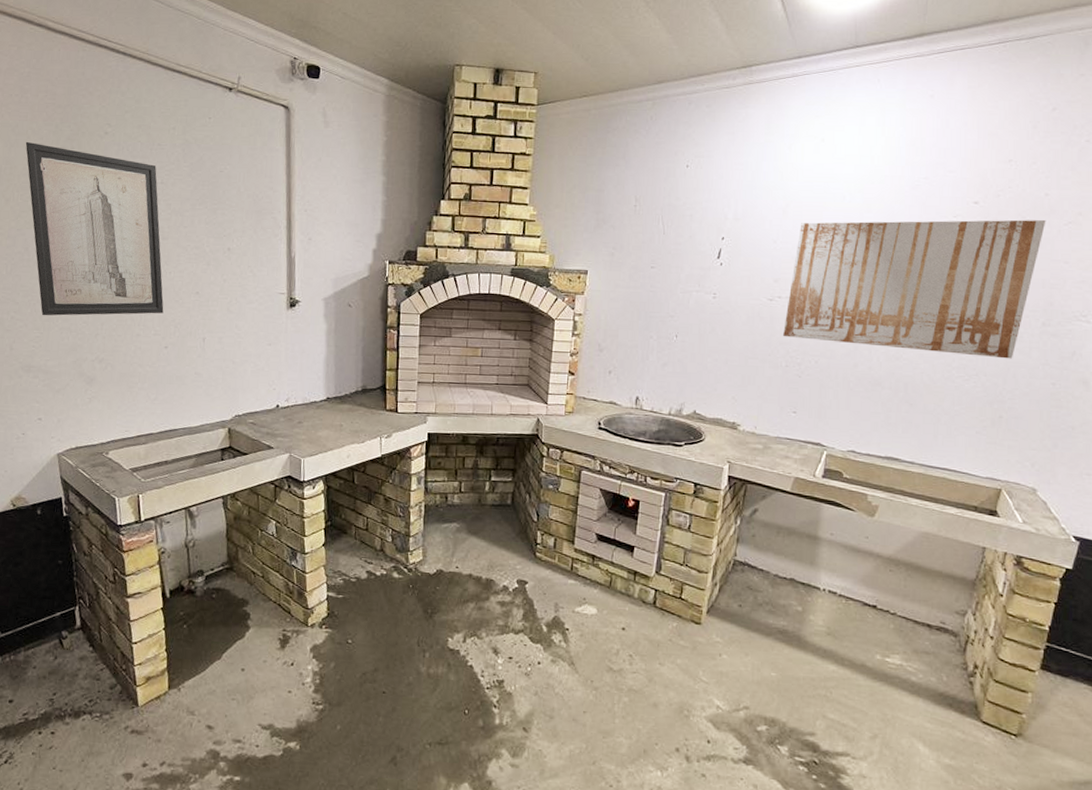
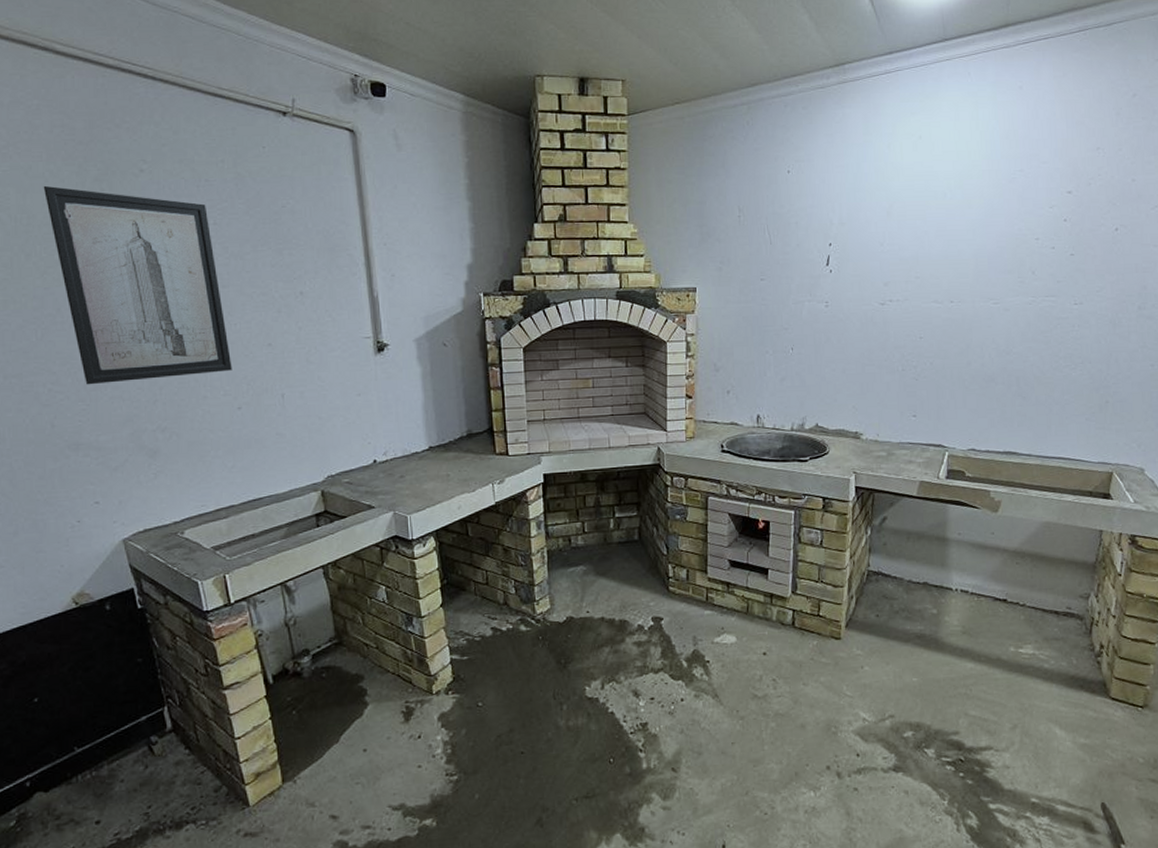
wall art: present [783,219,1046,359] -> none [897,206,1135,345]

